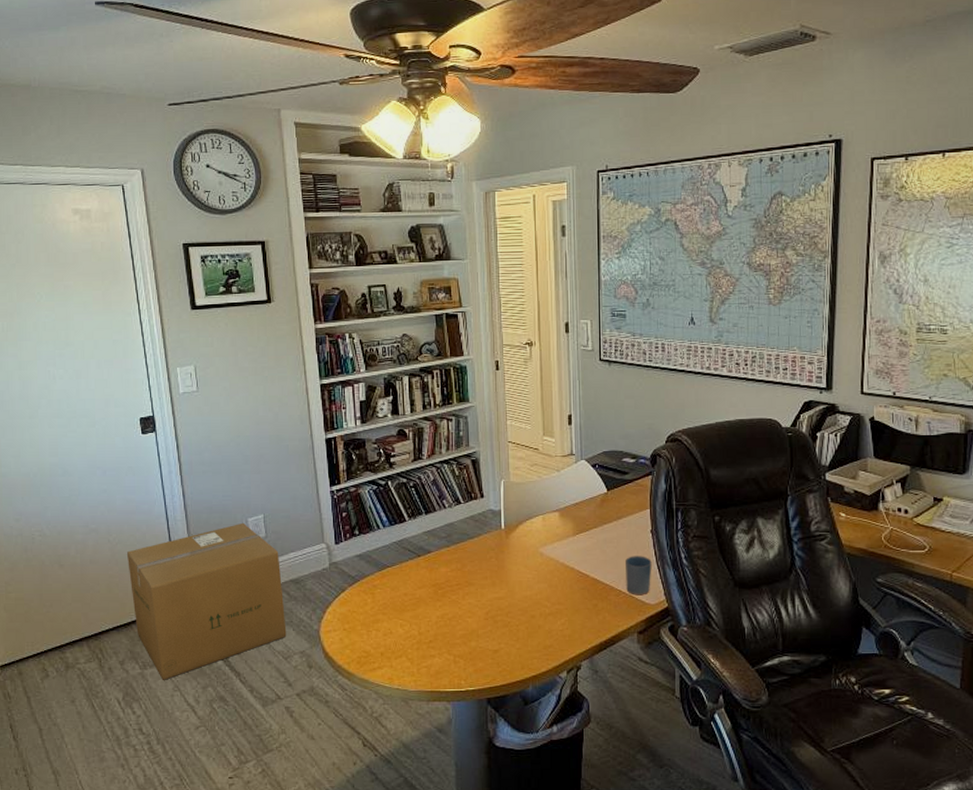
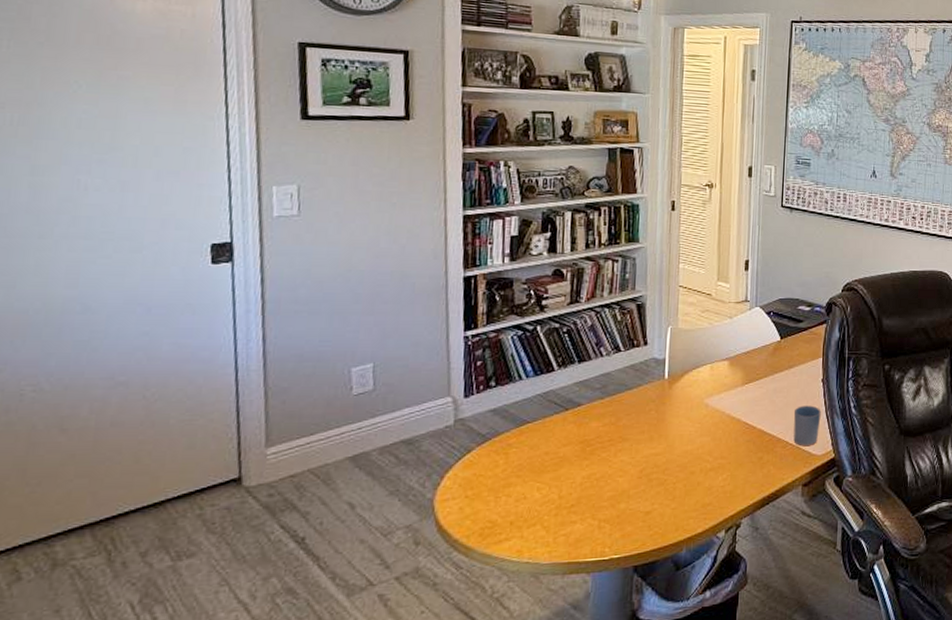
box: present [126,522,287,680] -> none [169,373,390,573]

